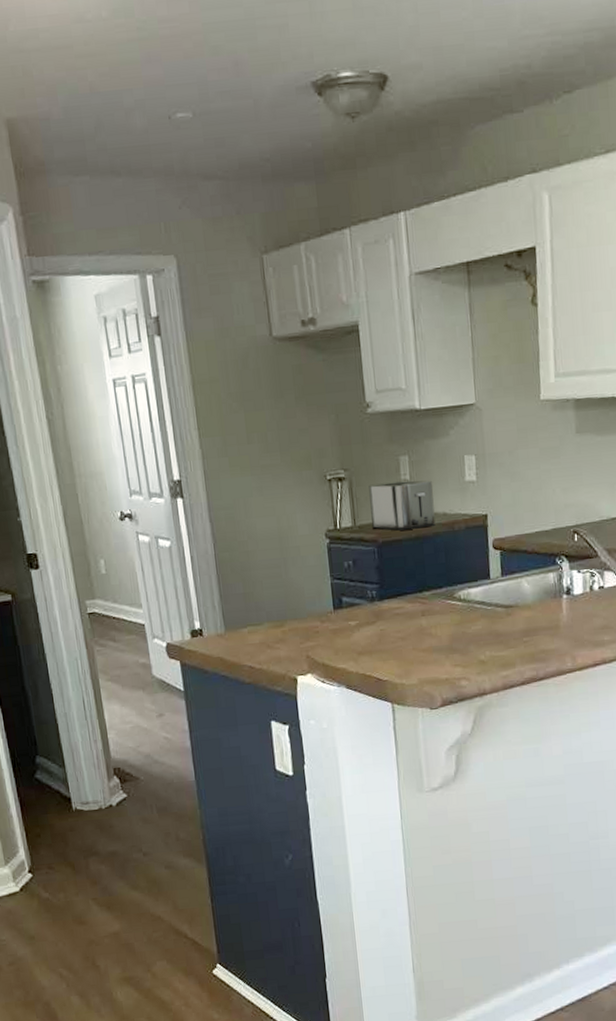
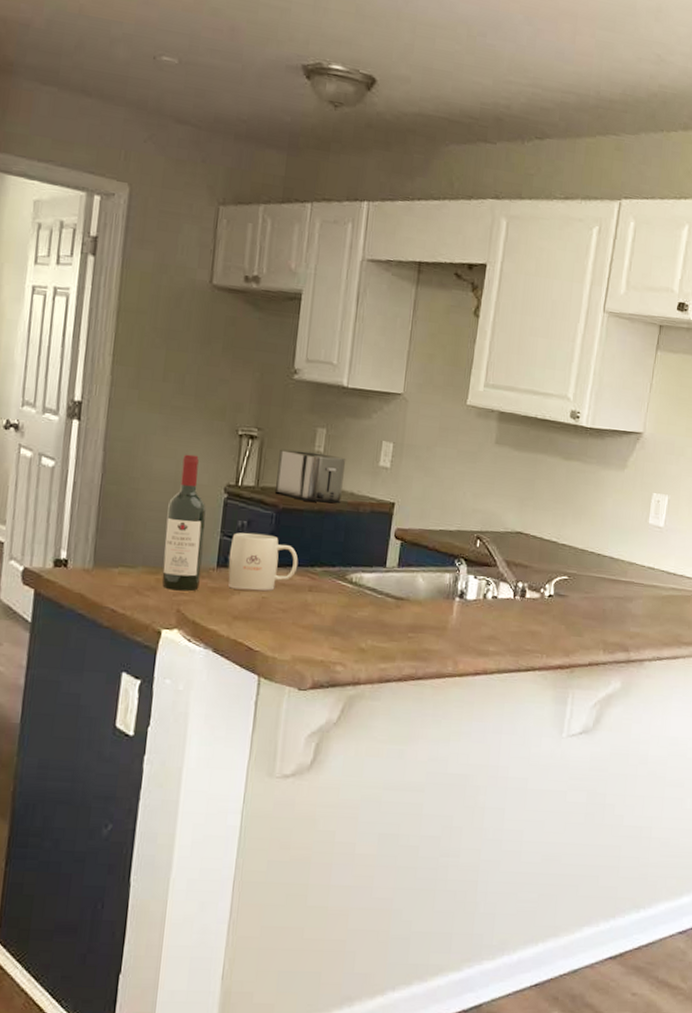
wine bottle: none [278,508,322,640] -> present [161,454,206,592]
mug: none [341,569,408,628] -> present [227,532,299,593]

